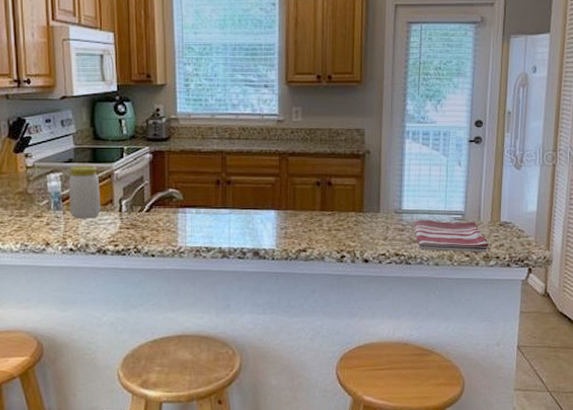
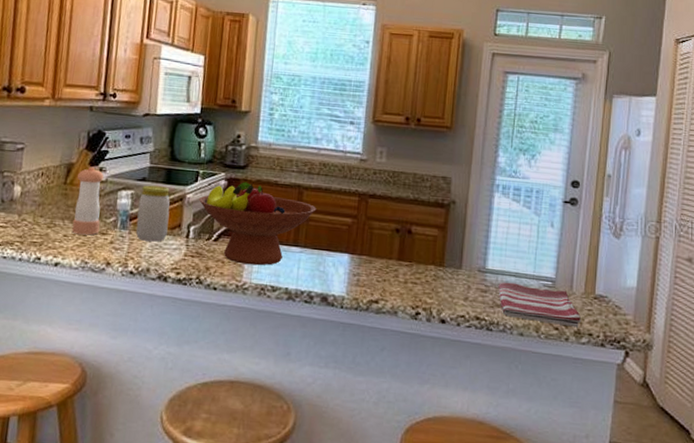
pepper shaker: none [4,153,35,220] -> present [71,166,104,236]
fruit bowl: none [127,153,240,230] -> present [199,182,317,266]

